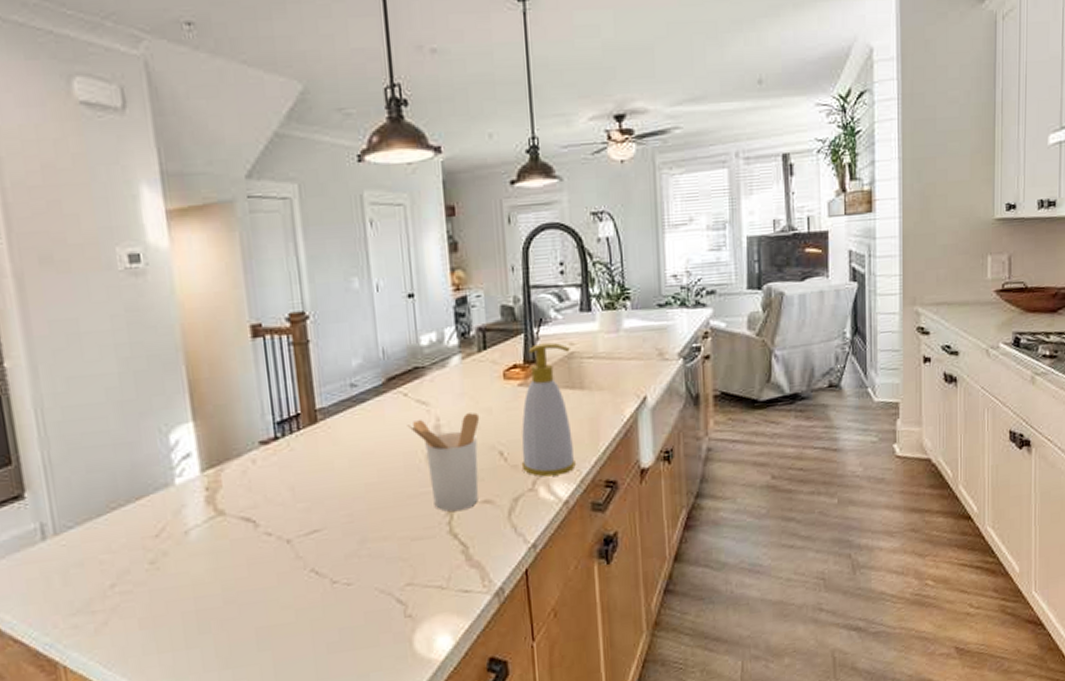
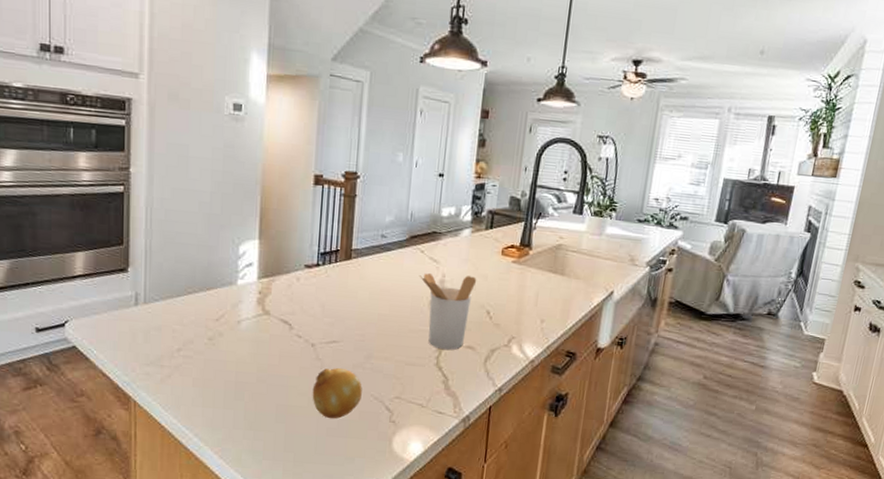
fruit: none [298,562,364,631] -> present [312,367,362,419]
soap bottle: present [521,342,576,477] -> none [502,232,559,339]

